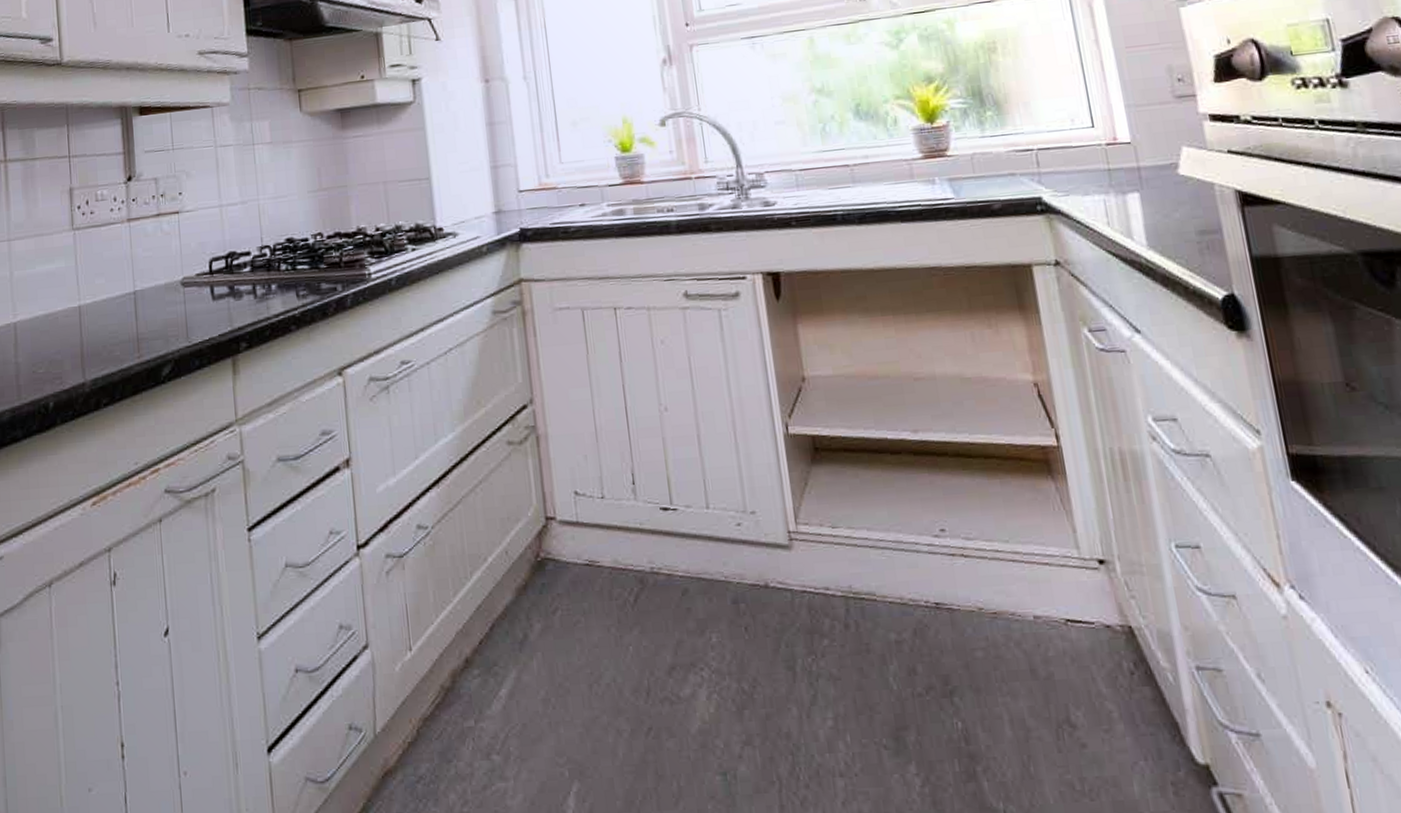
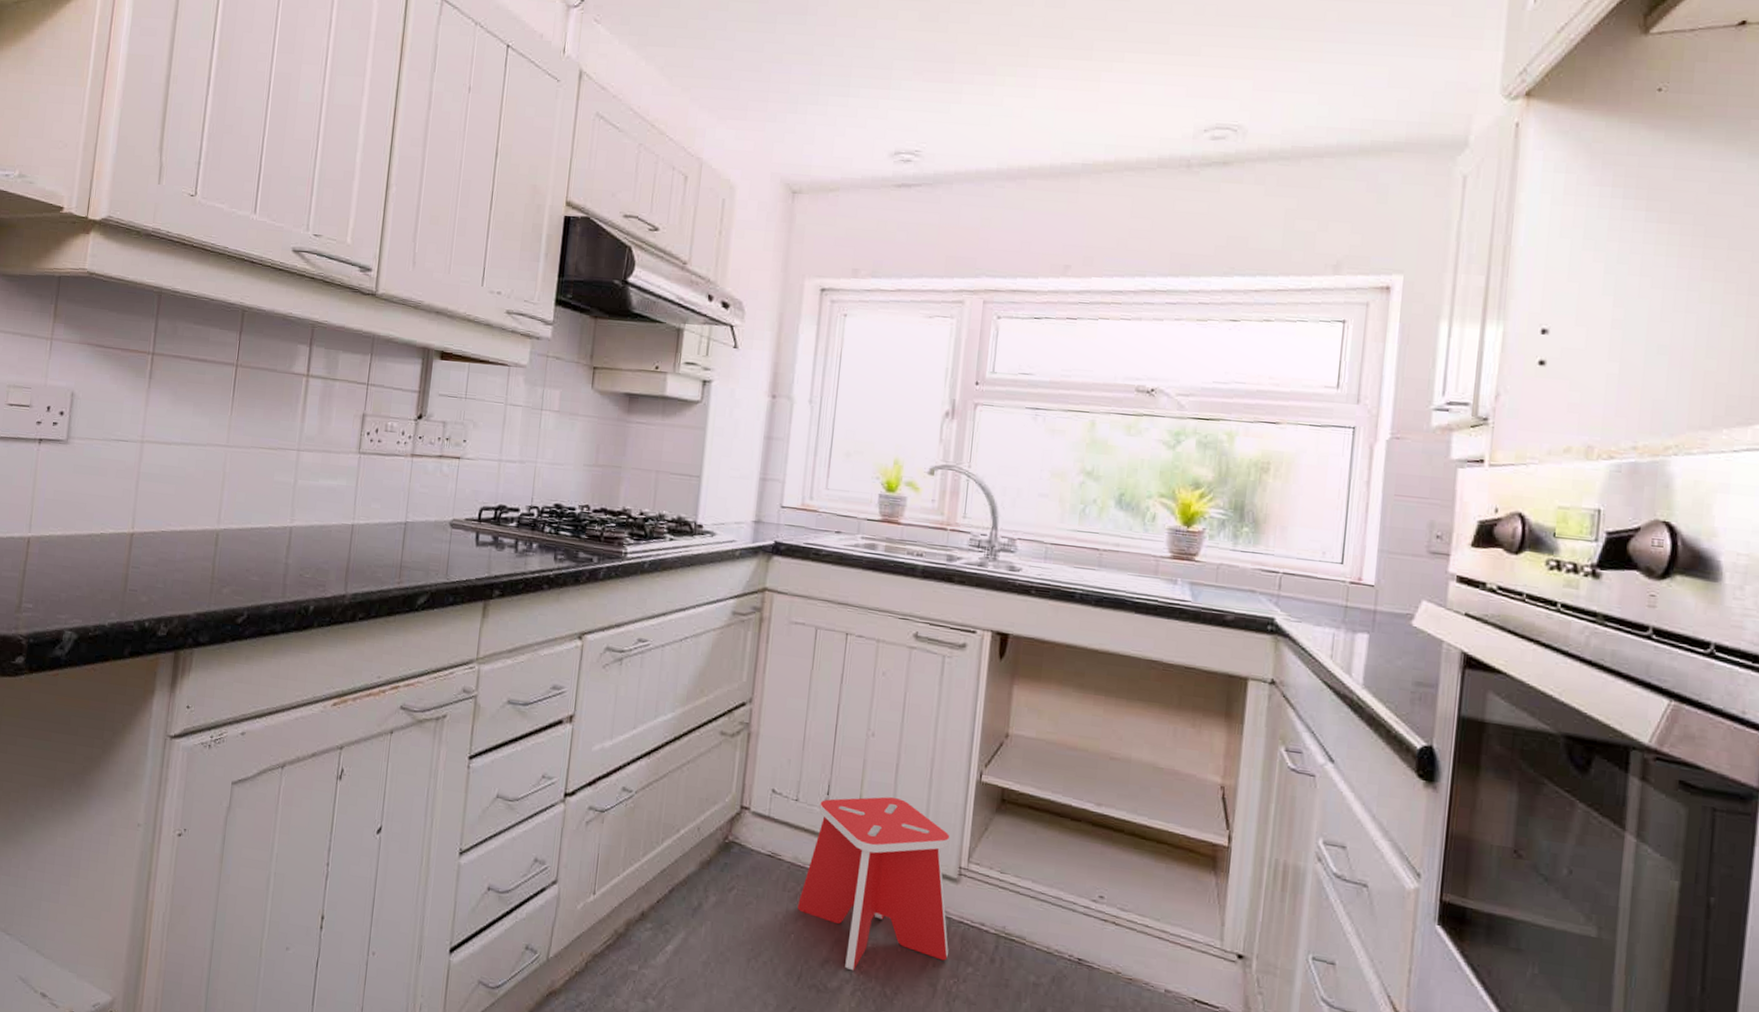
step stool: none [627,471,800,673] -> present [798,796,950,971]

